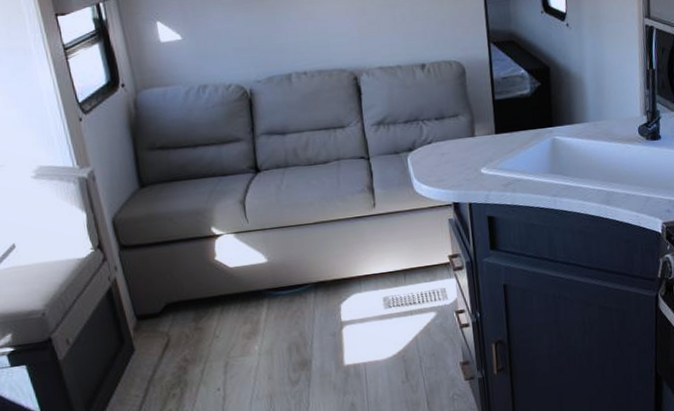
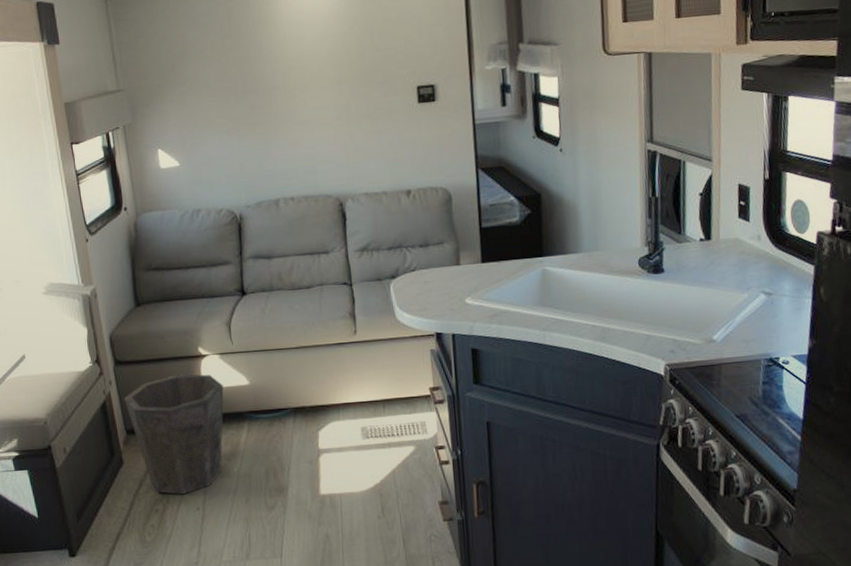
waste bin: none [132,254,243,377] -> present [124,374,224,494]

